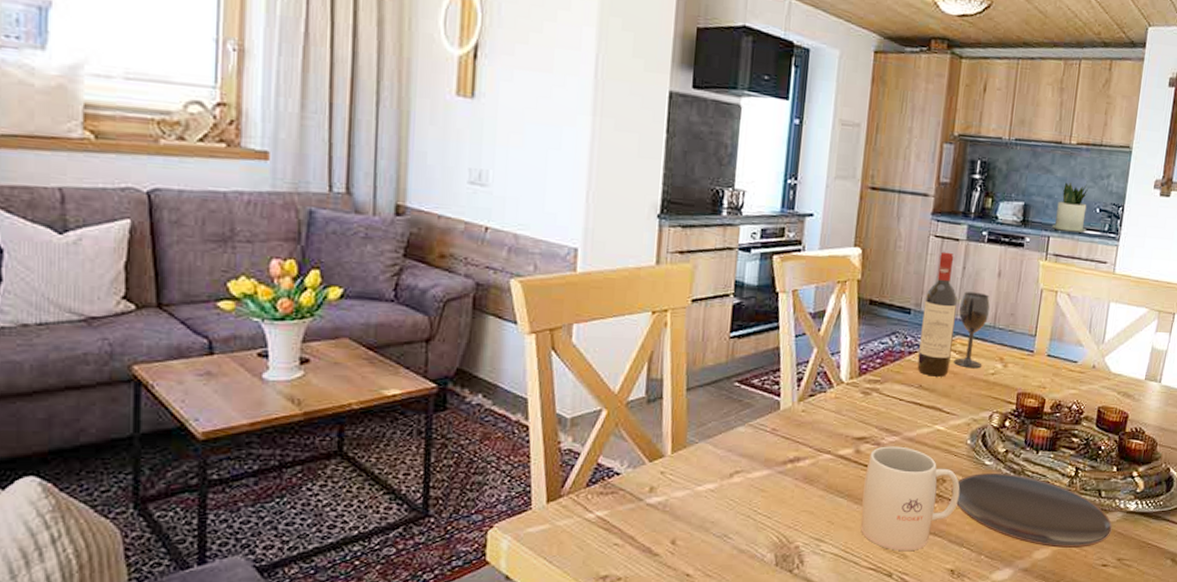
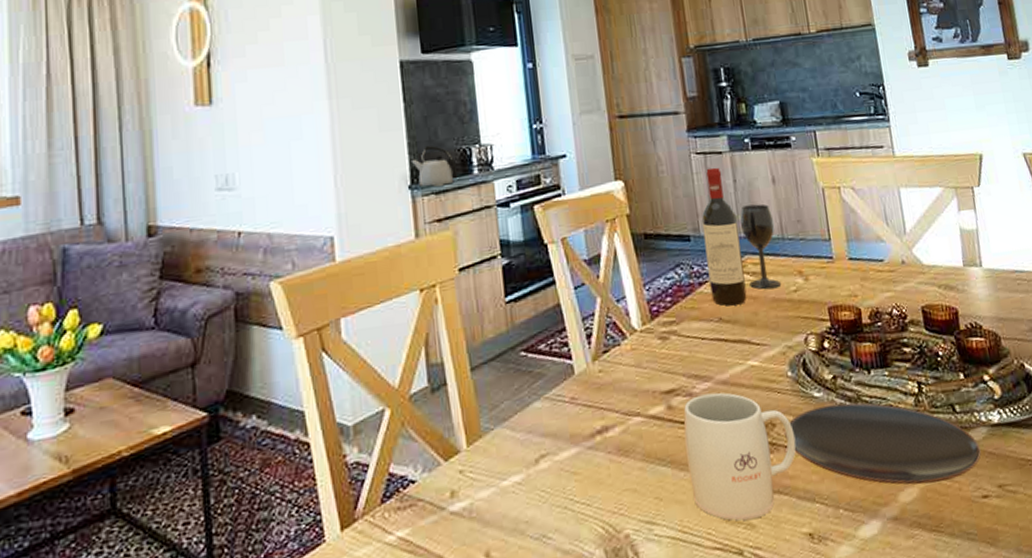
kettle: none [664,179,707,222] -> present [411,145,458,188]
planter: present [1051,182,1089,234] -> none [814,70,852,124]

